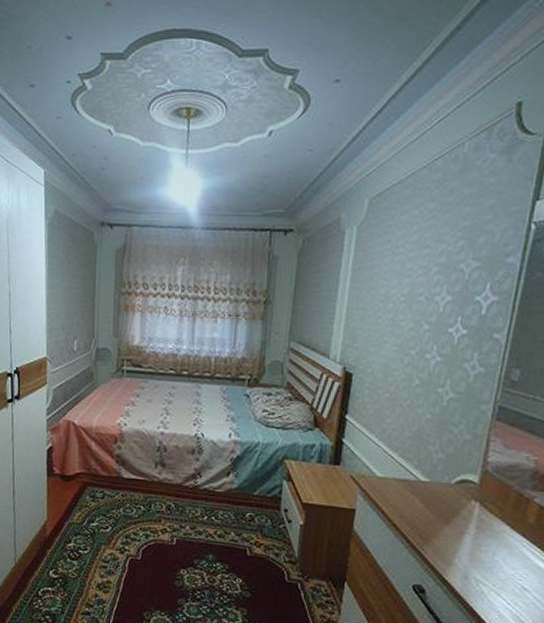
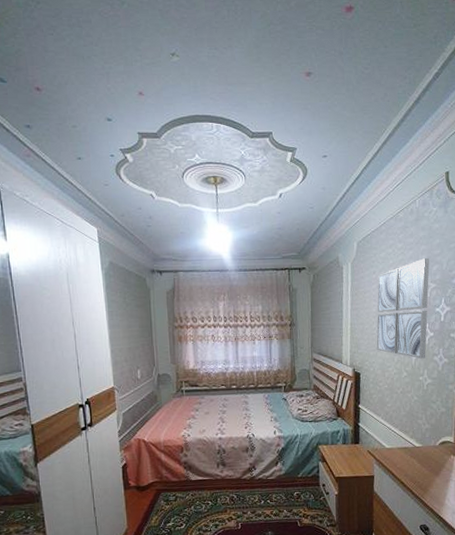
wall art: none [380,225,474,364] -> present [376,258,430,359]

